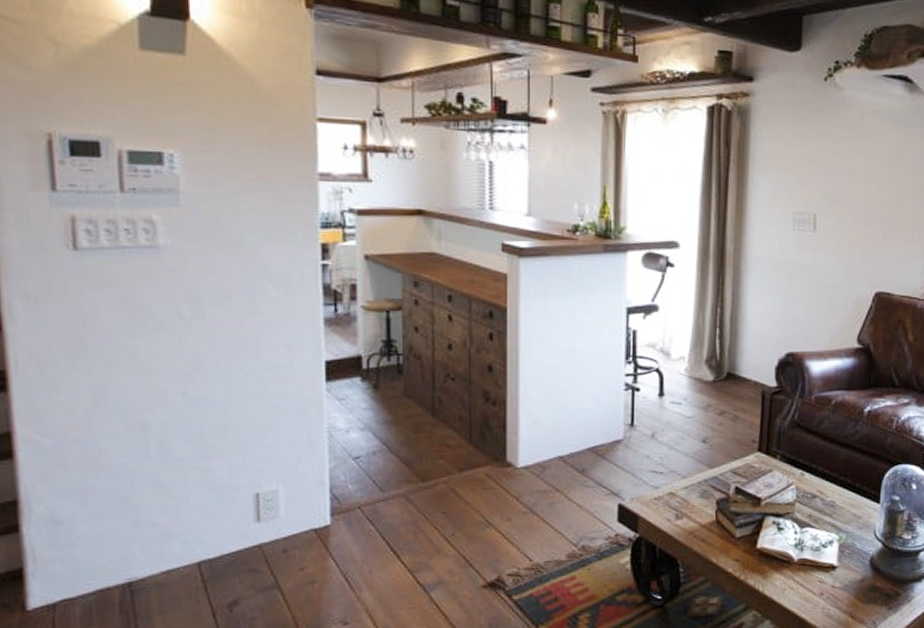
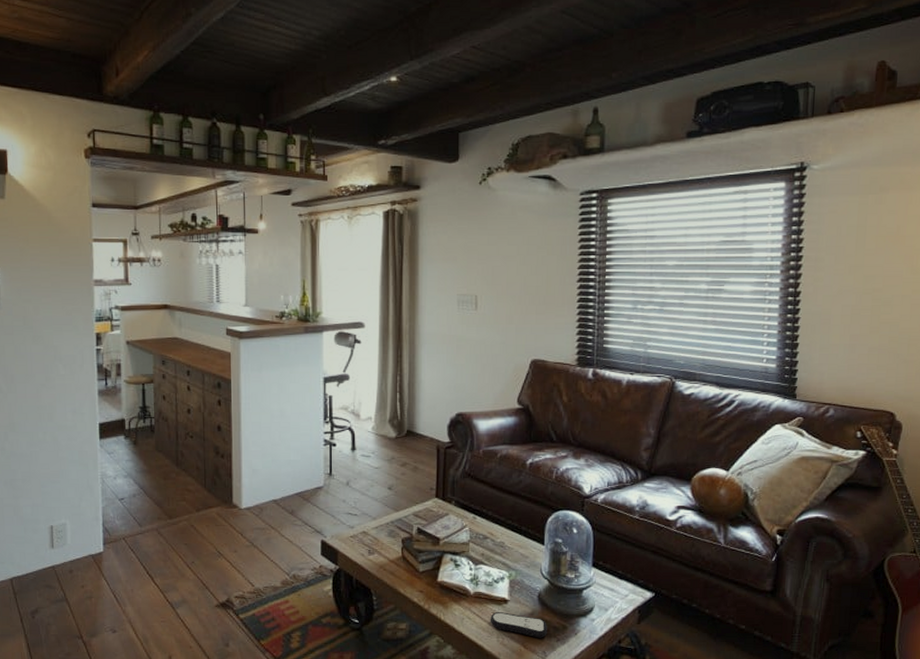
remote control: none [815,580,879,607] -> present [490,612,547,638]

